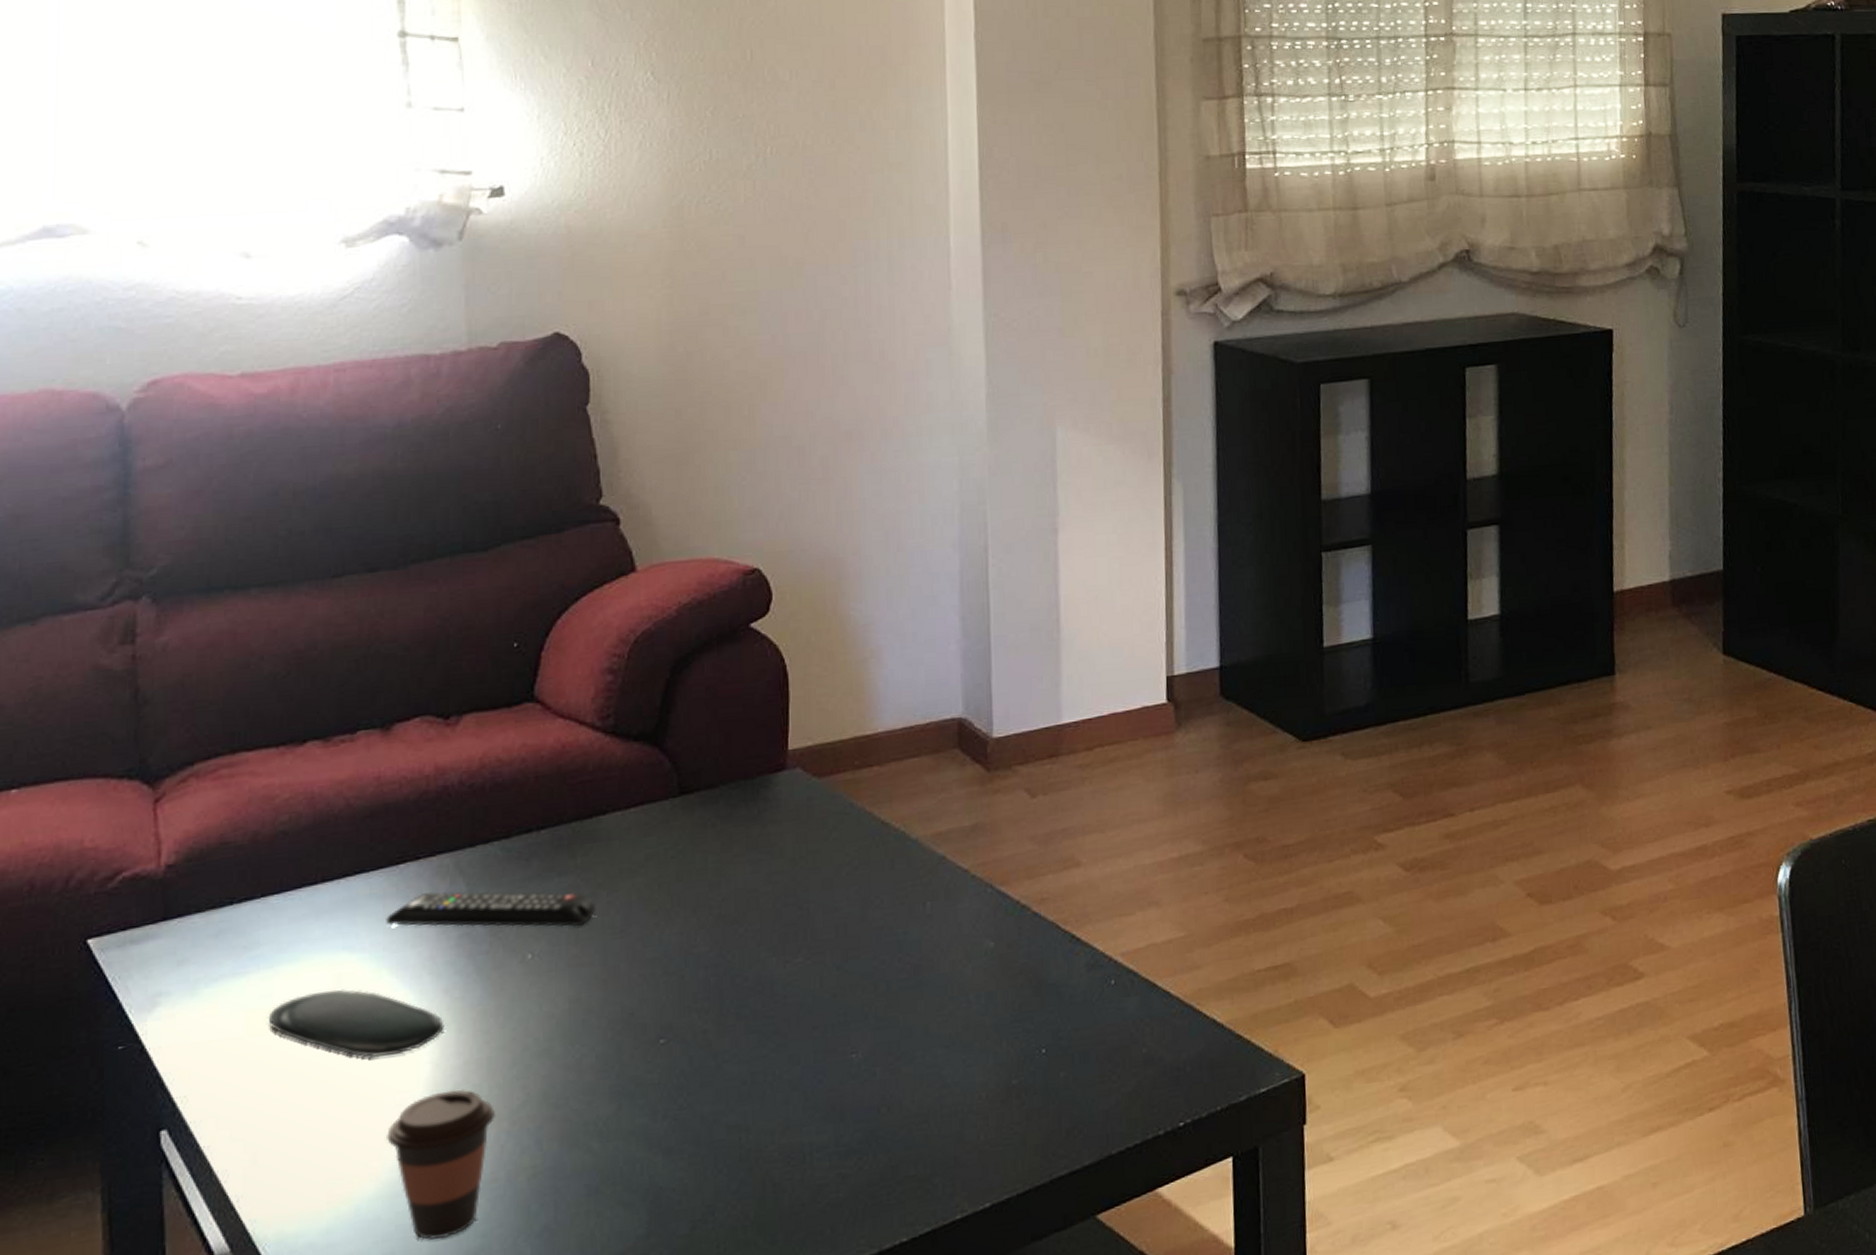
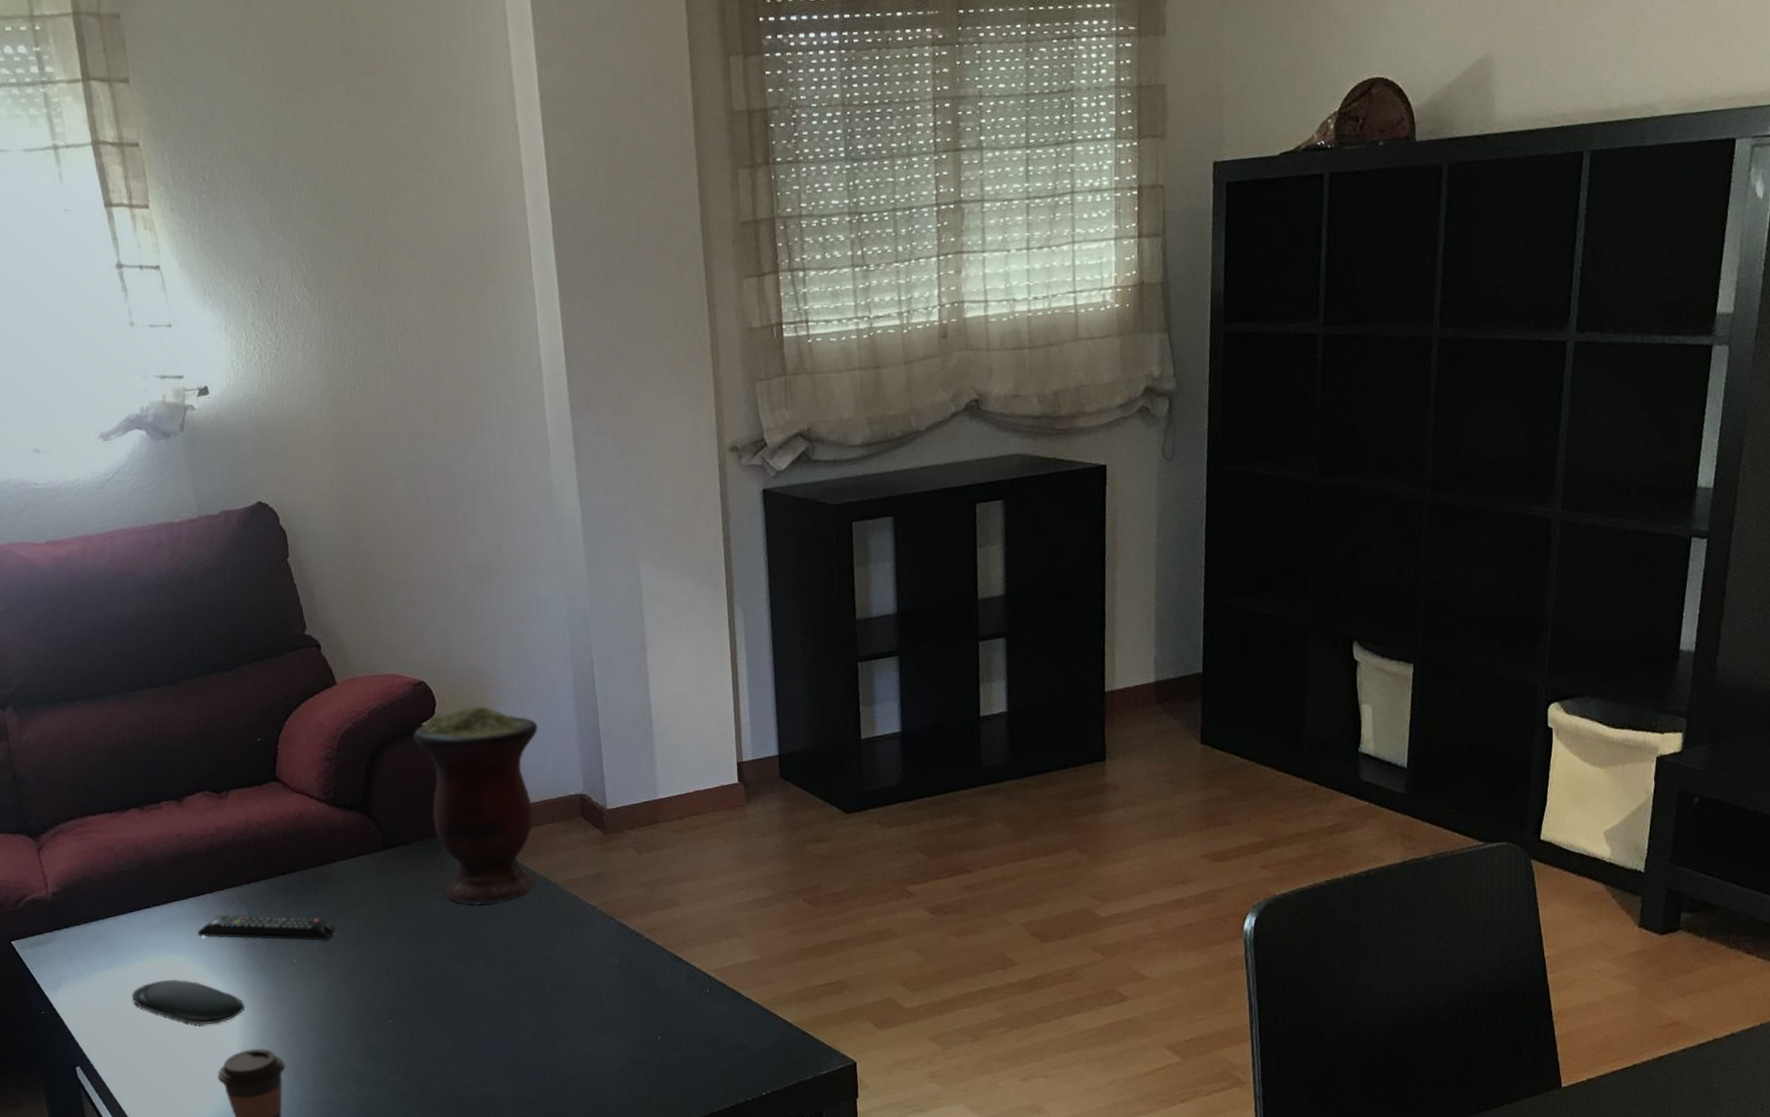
vase: none [735,602,908,870] -> present [412,706,538,904]

